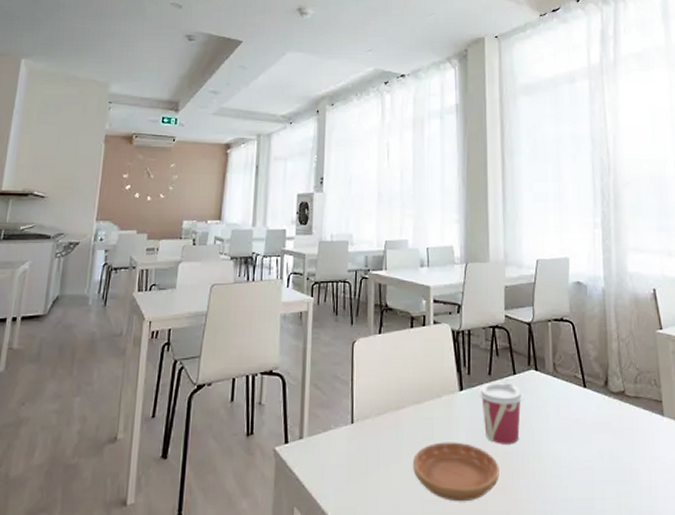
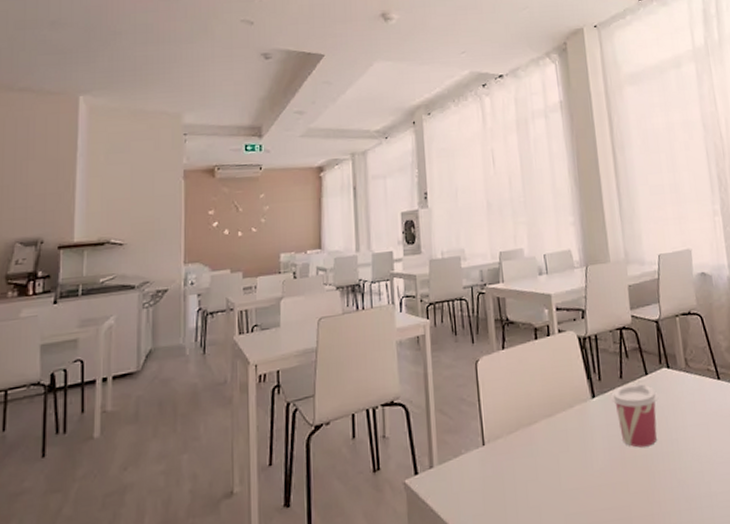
saucer: present [413,442,499,502] -> none [550,451,641,512]

